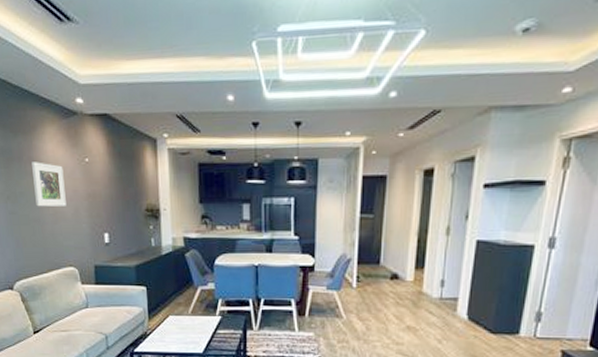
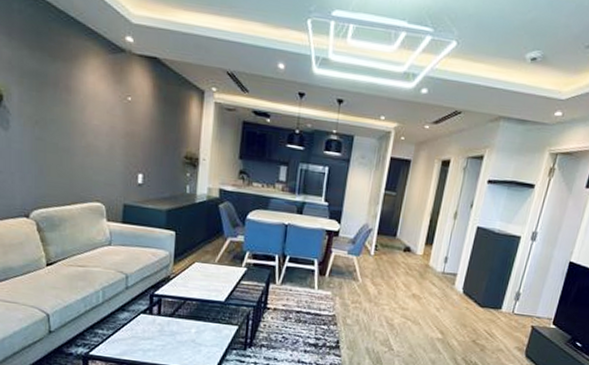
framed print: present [32,162,66,207] -> none [67,90,102,141]

